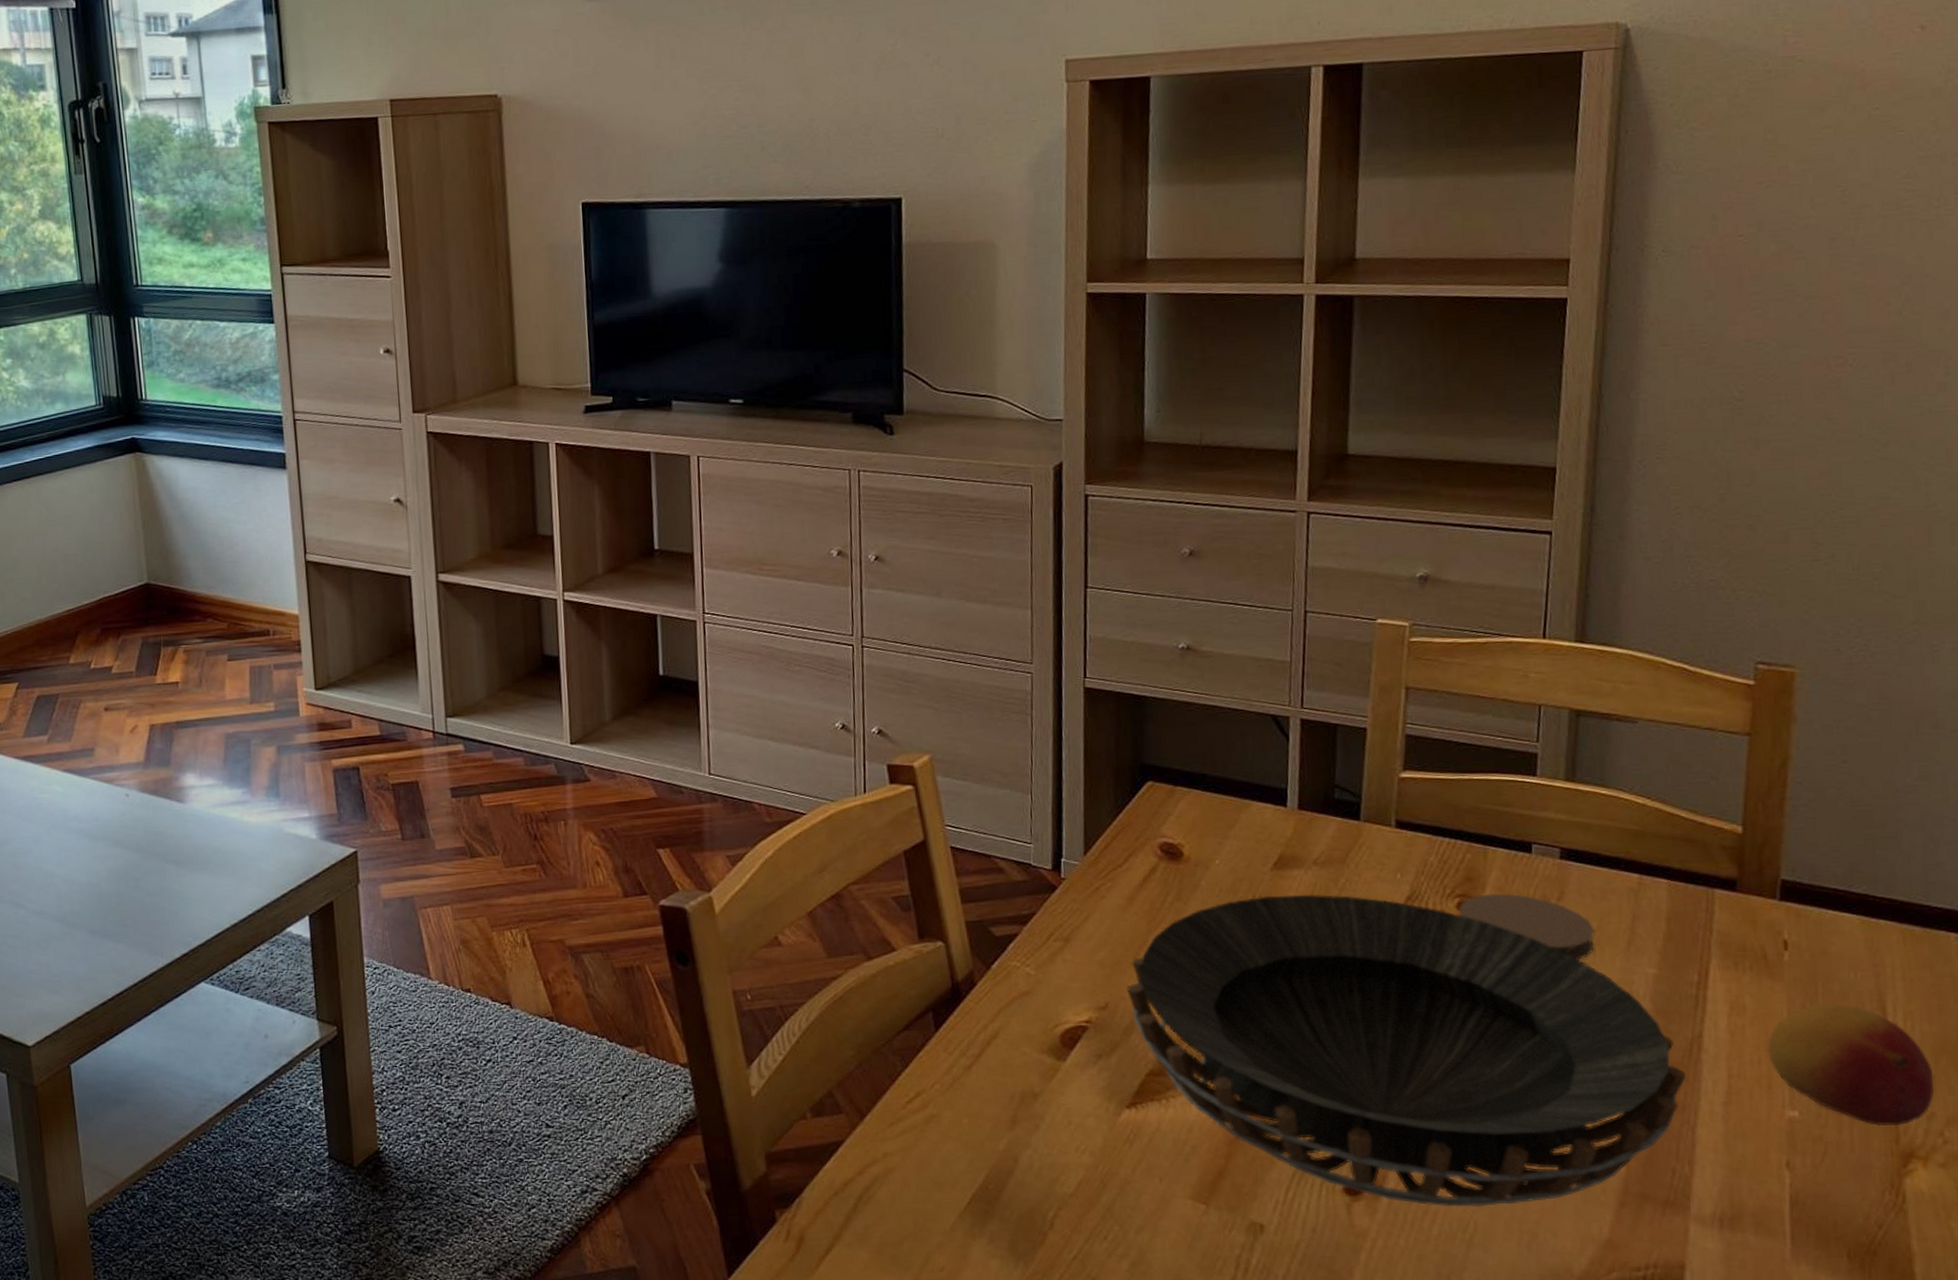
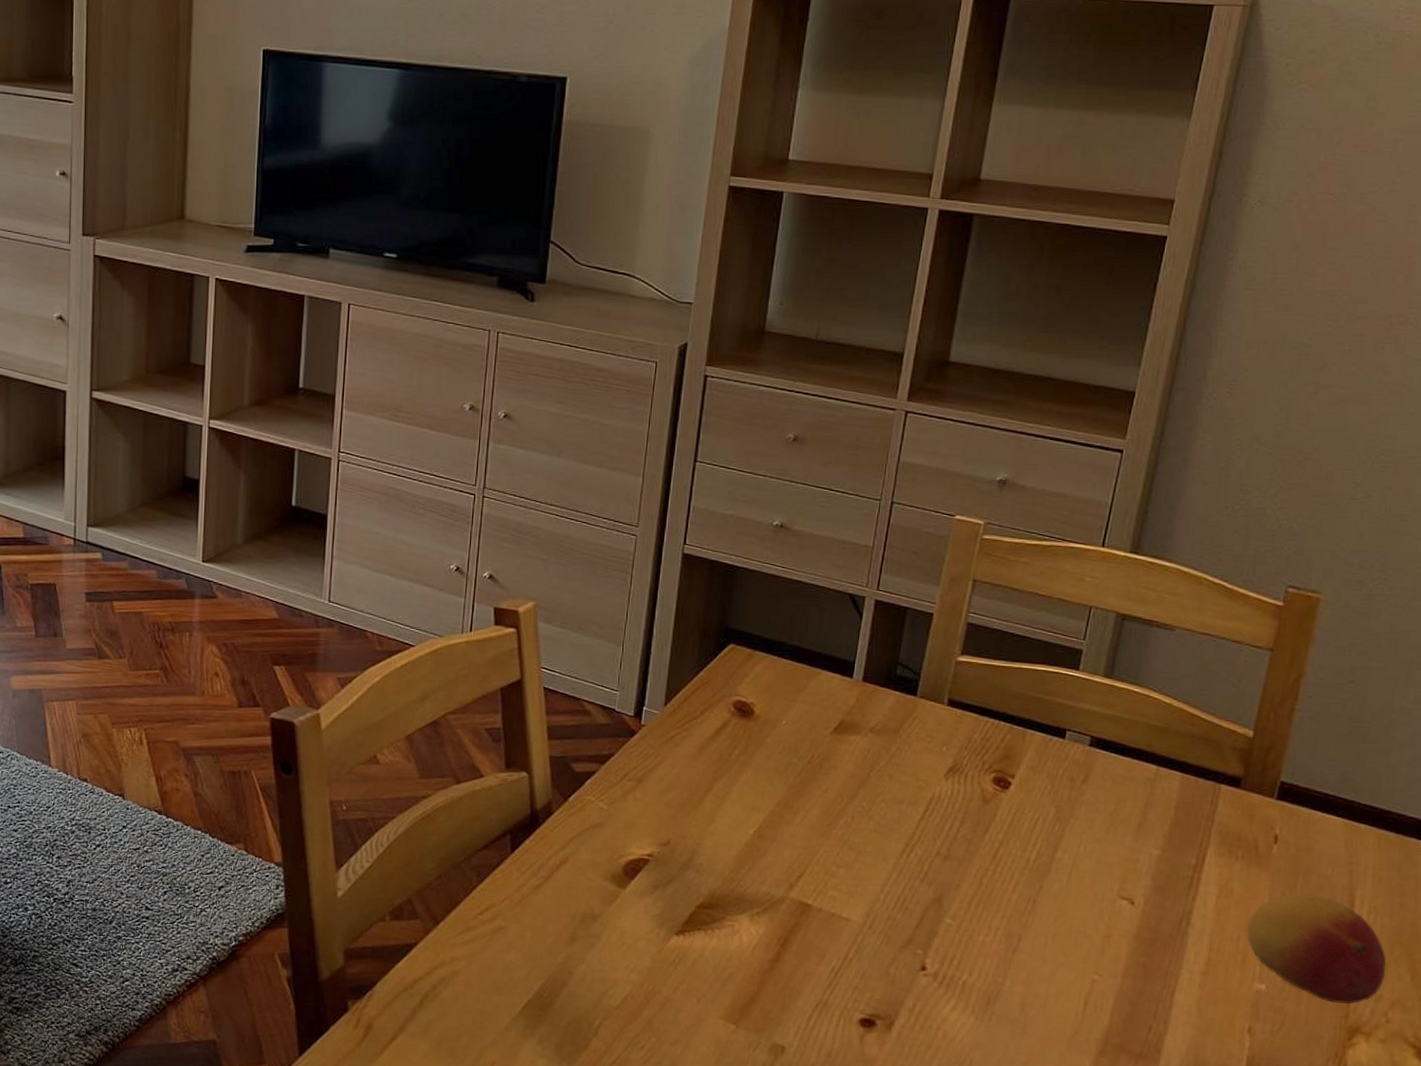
decorative bowl: present [1127,894,1686,1207] -> none [688,756,1172,1046]
coaster: present [1458,893,1595,960] -> none [993,771,1111,837]

